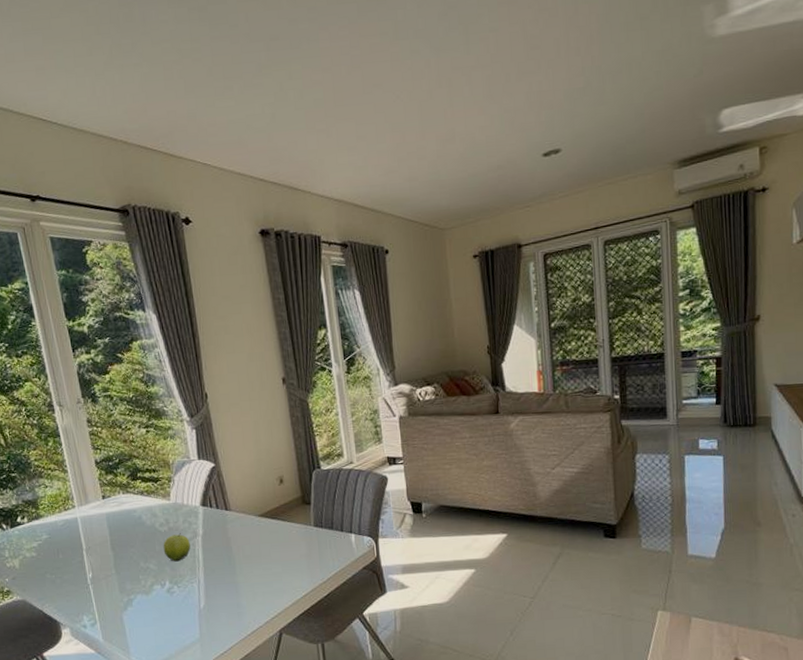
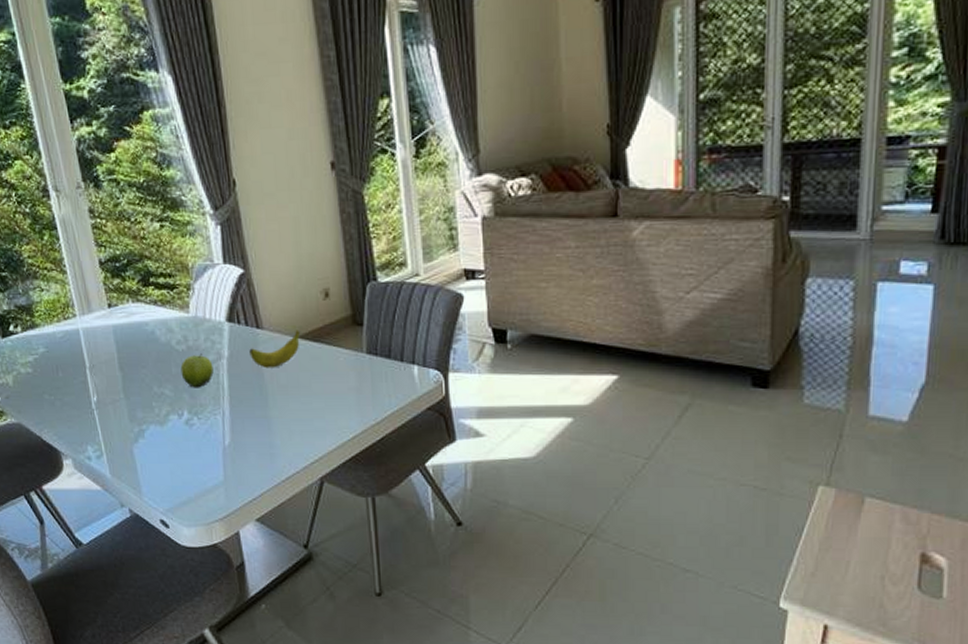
banana: none [220,510,262,543] -> present [249,330,301,368]

